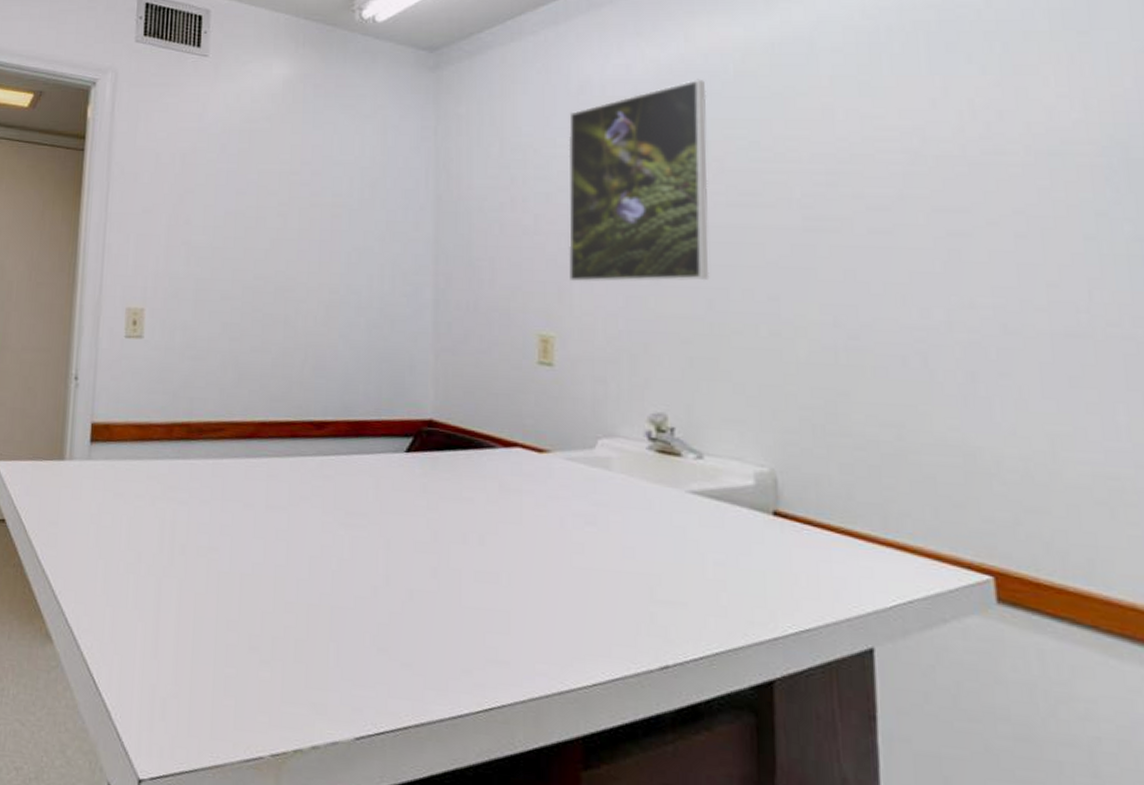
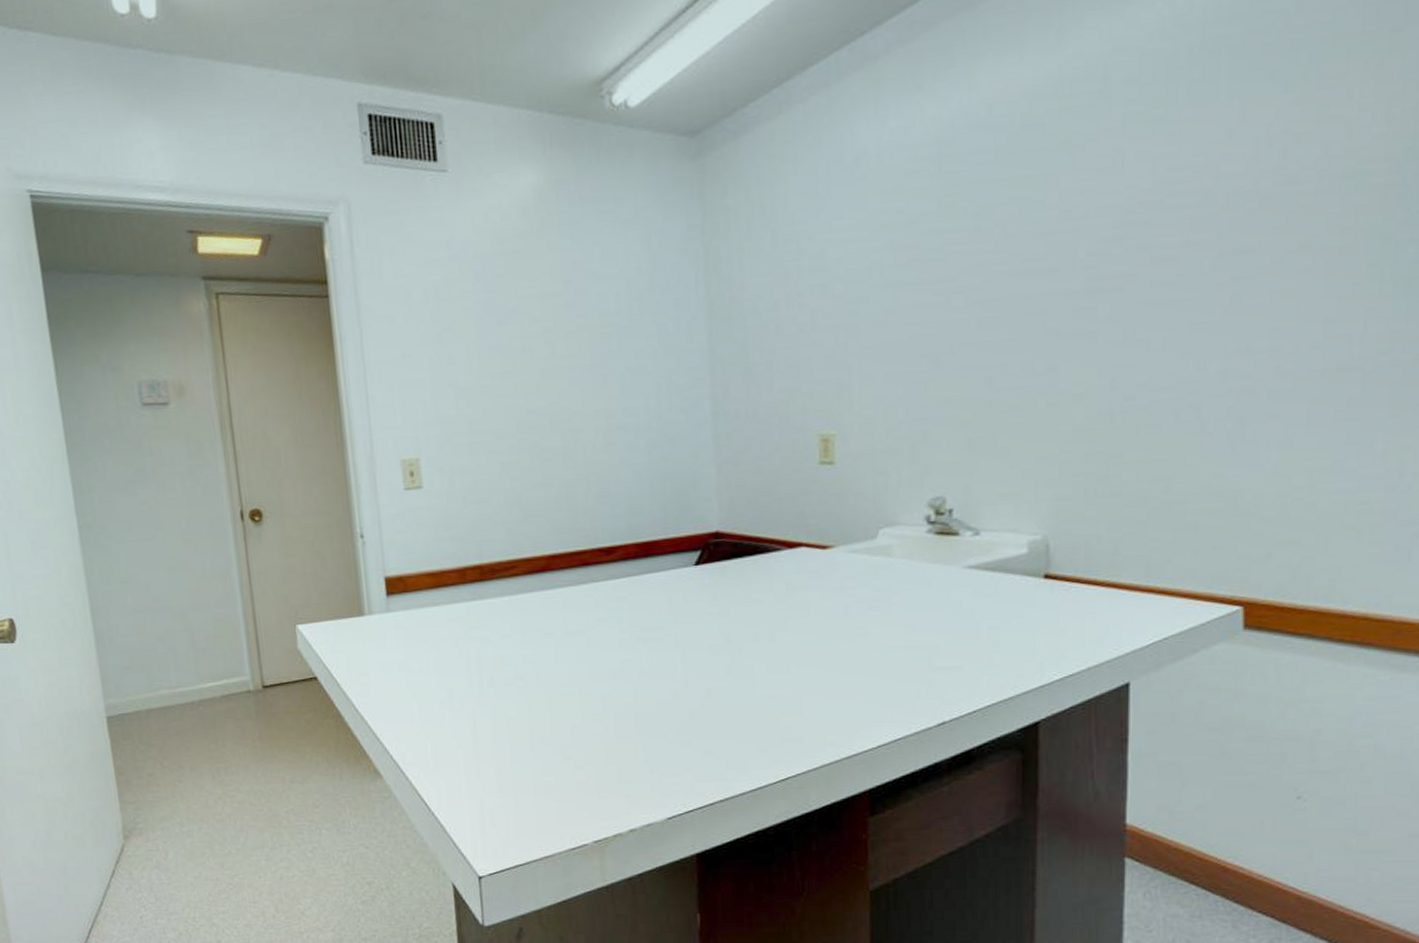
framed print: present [568,79,710,282] -> none [844,134,990,376]

